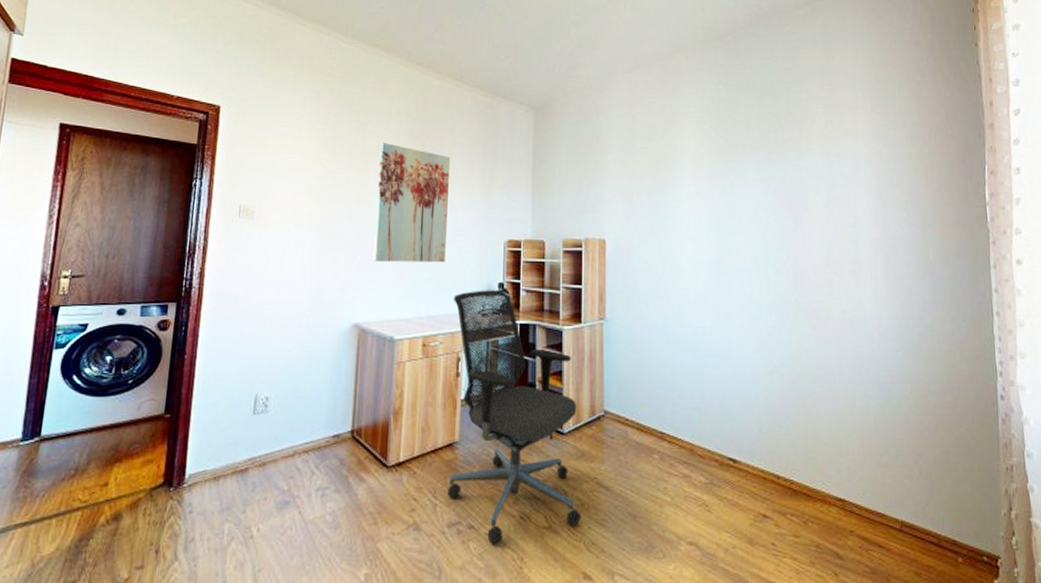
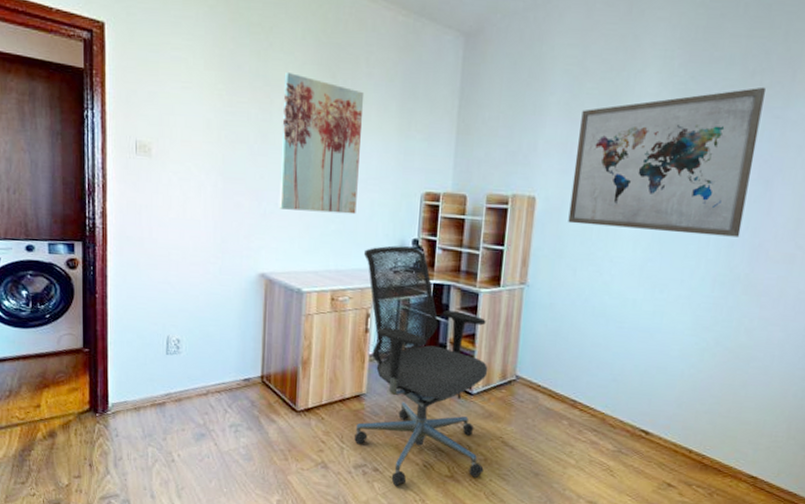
wall art: none [636,142,784,266] -> present [568,87,766,237]

